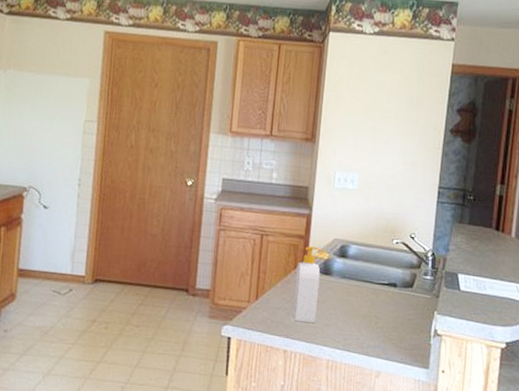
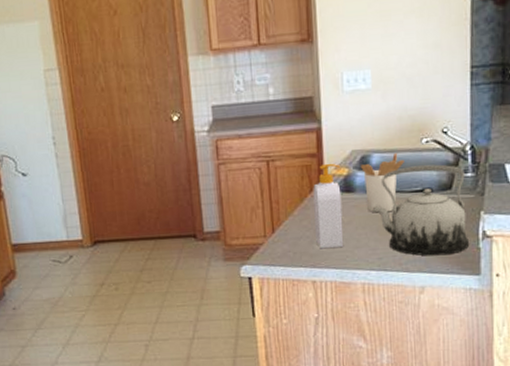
utensil holder: none [339,247,376,299] -> present [360,152,404,213]
teapot: none [344,261,425,346] -> present [372,164,470,256]

